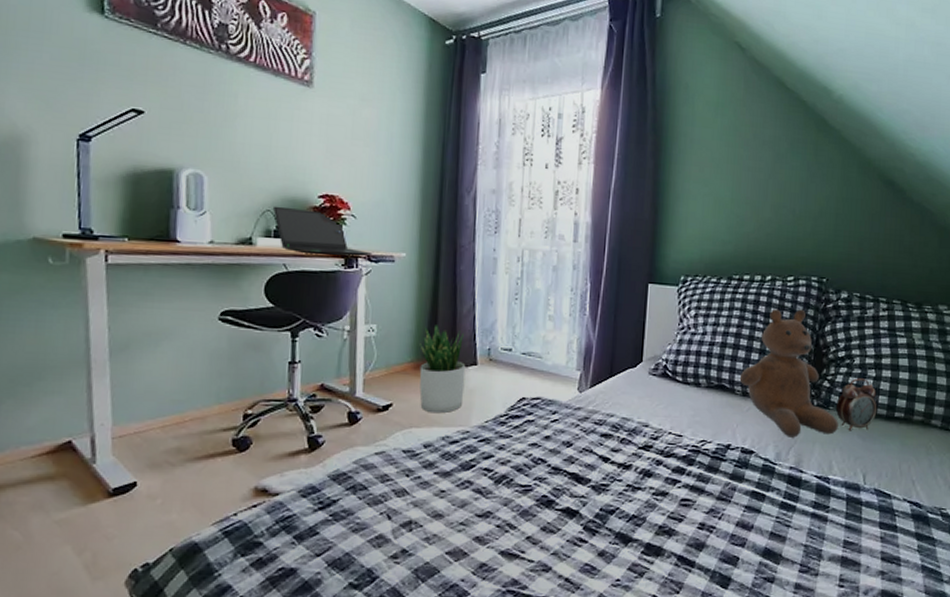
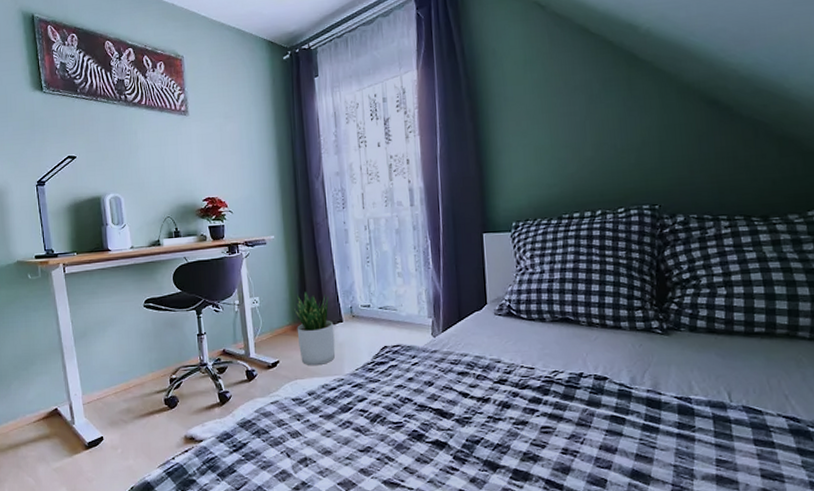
laptop: present [272,206,373,256] -> none [171,211,249,246]
teddy bear: present [739,309,838,438] -> none [582,237,693,362]
alarm clock: present [836,378,878,431] -> none [688,297,734,351]

